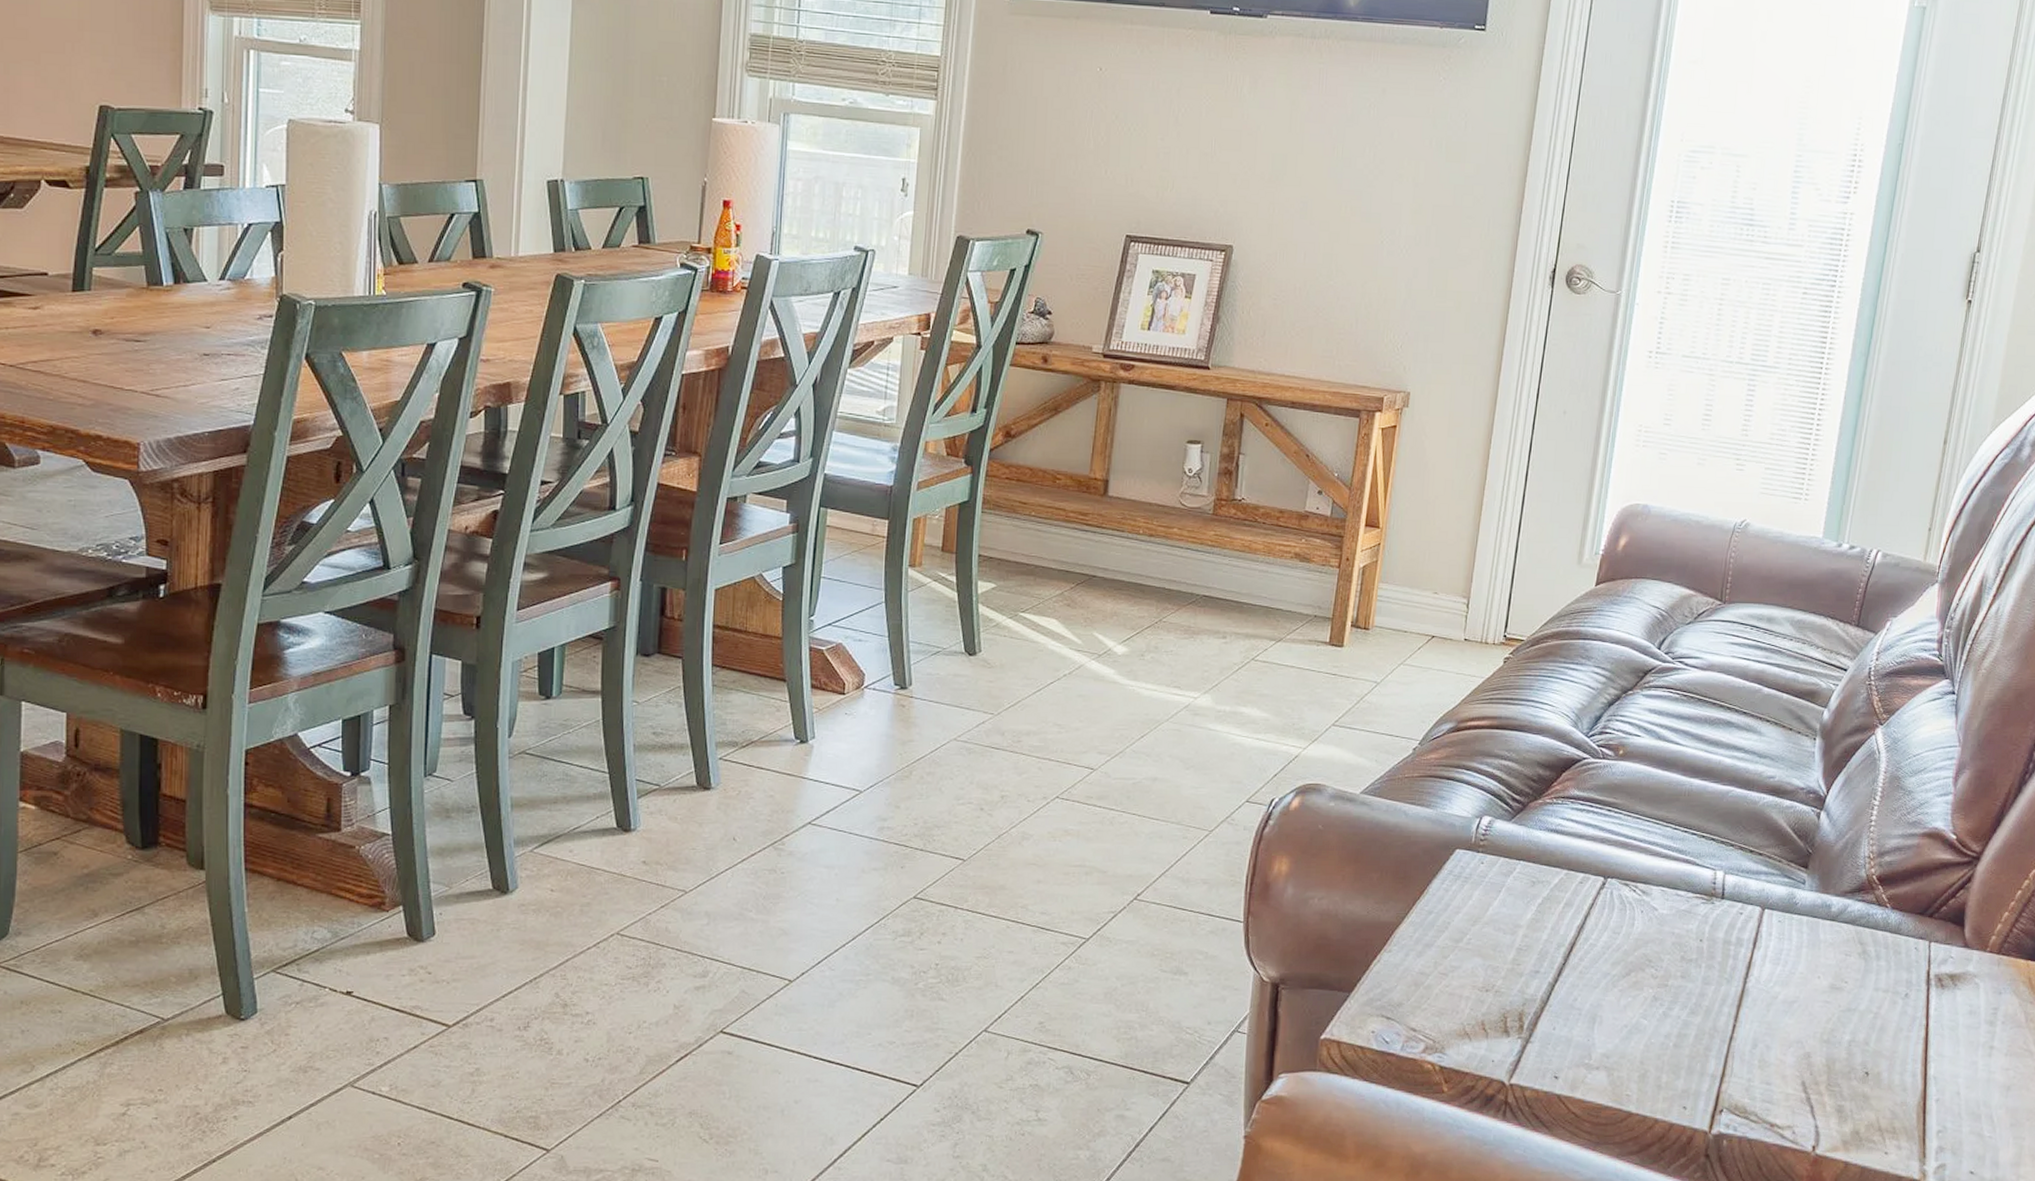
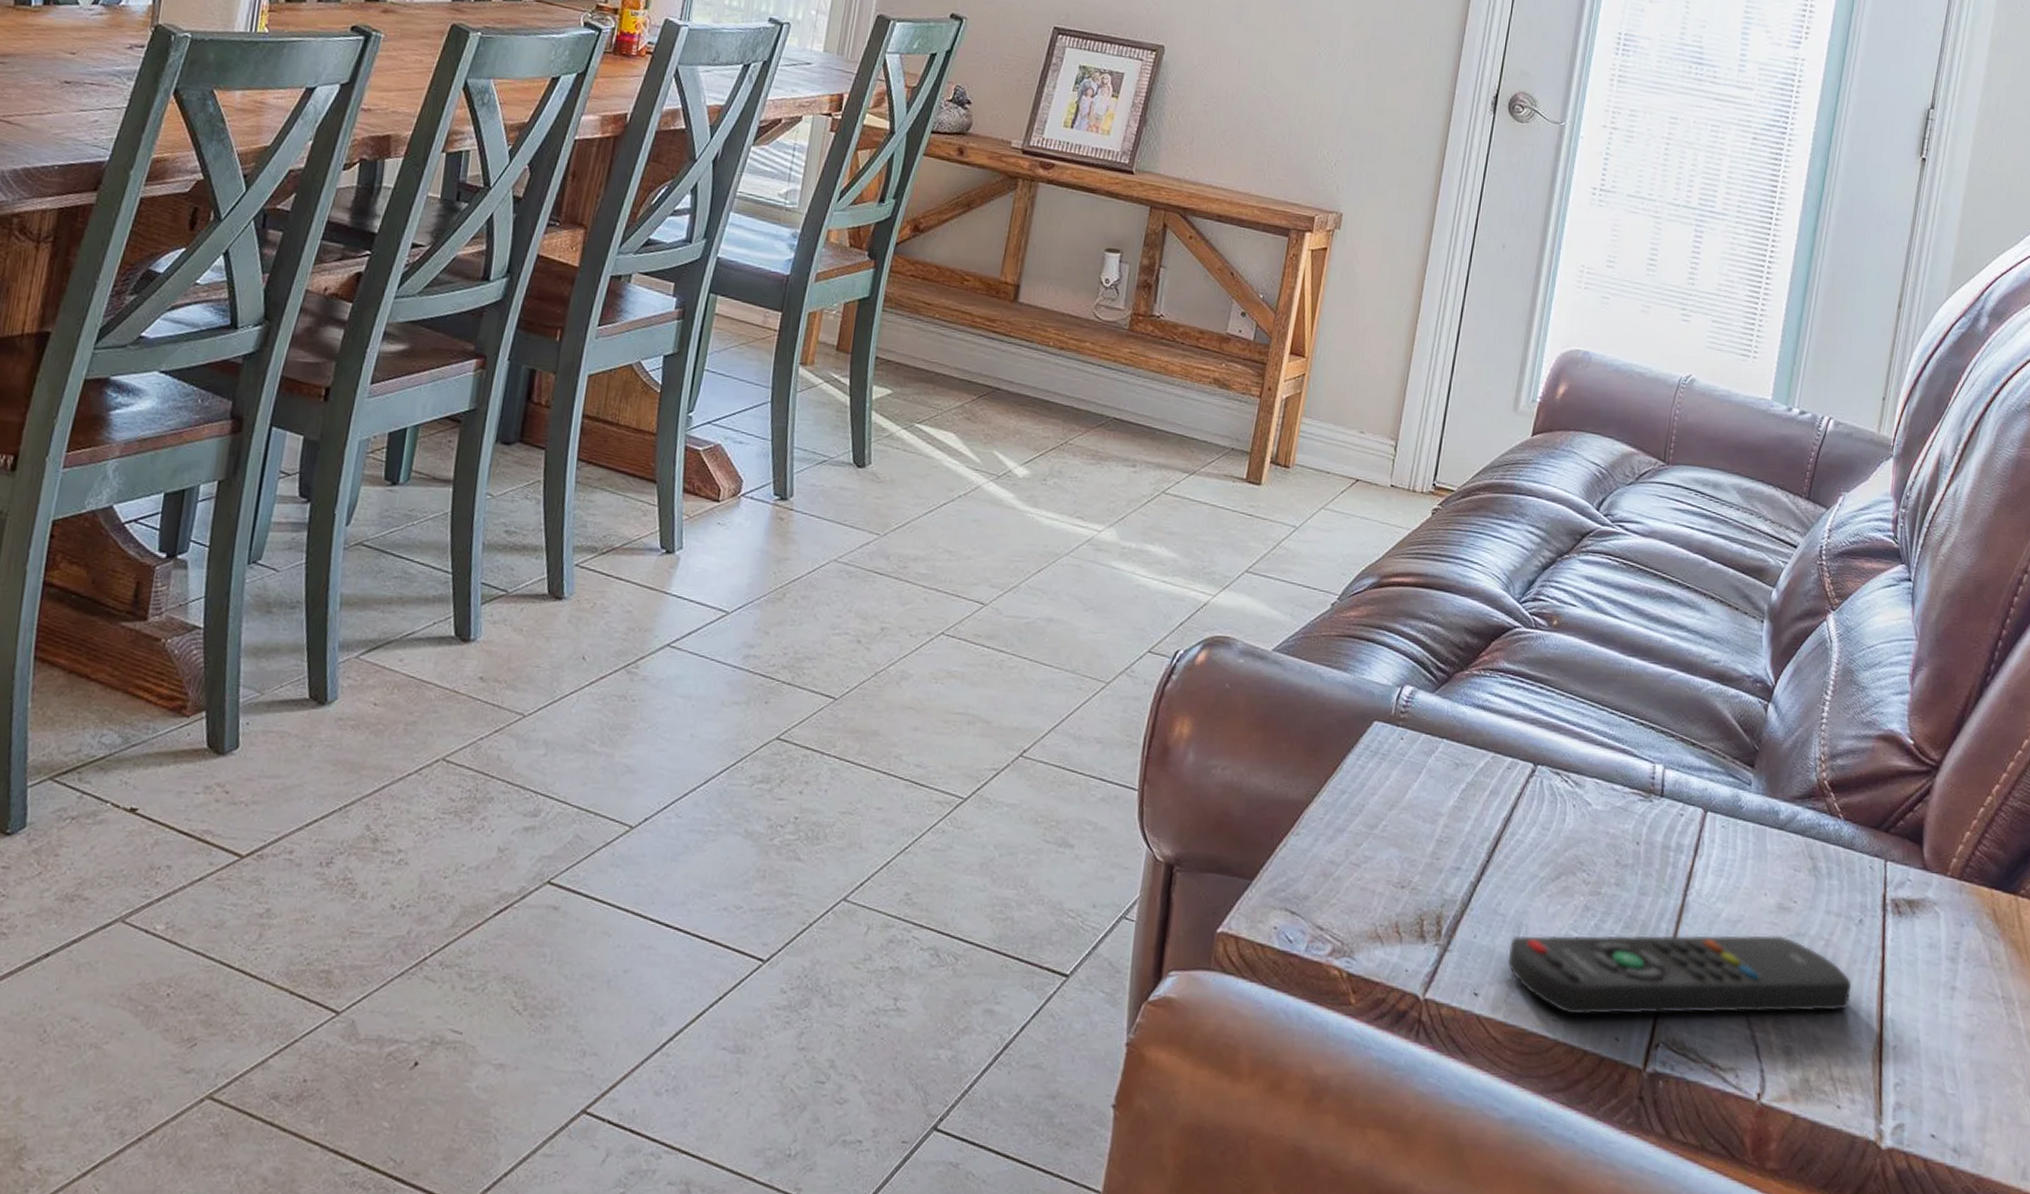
remote control: none [1584,1011,1898,1089] -> present [1507,935,1852,1015]

